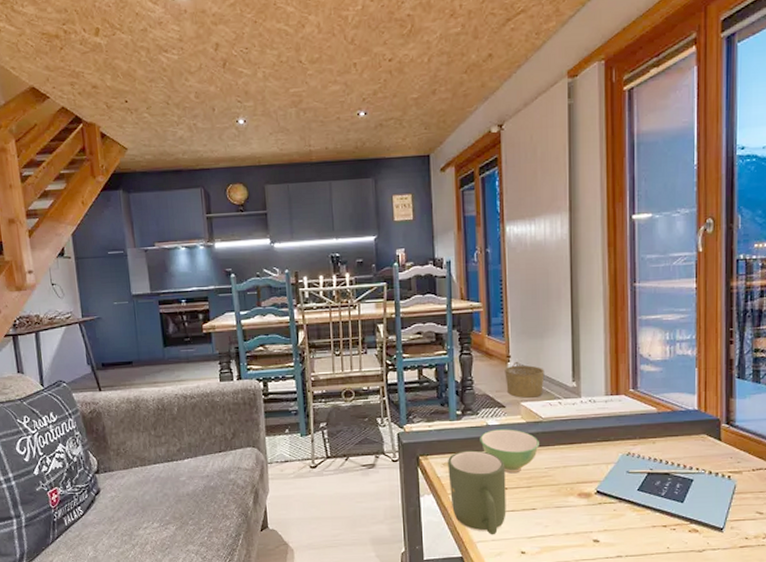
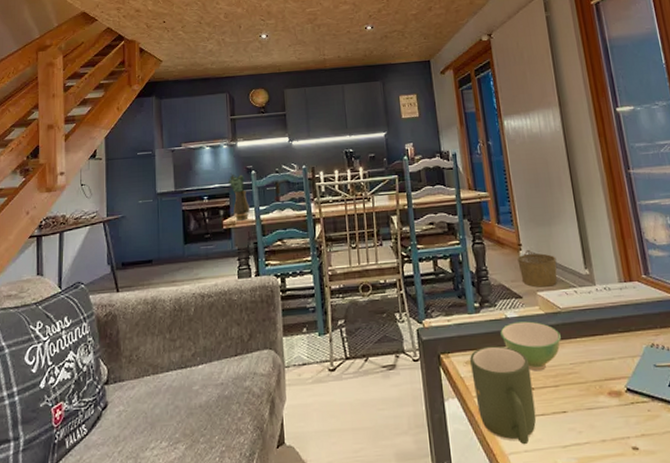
vase: none [206,276,230,325] -> present [227,173,250,221]

